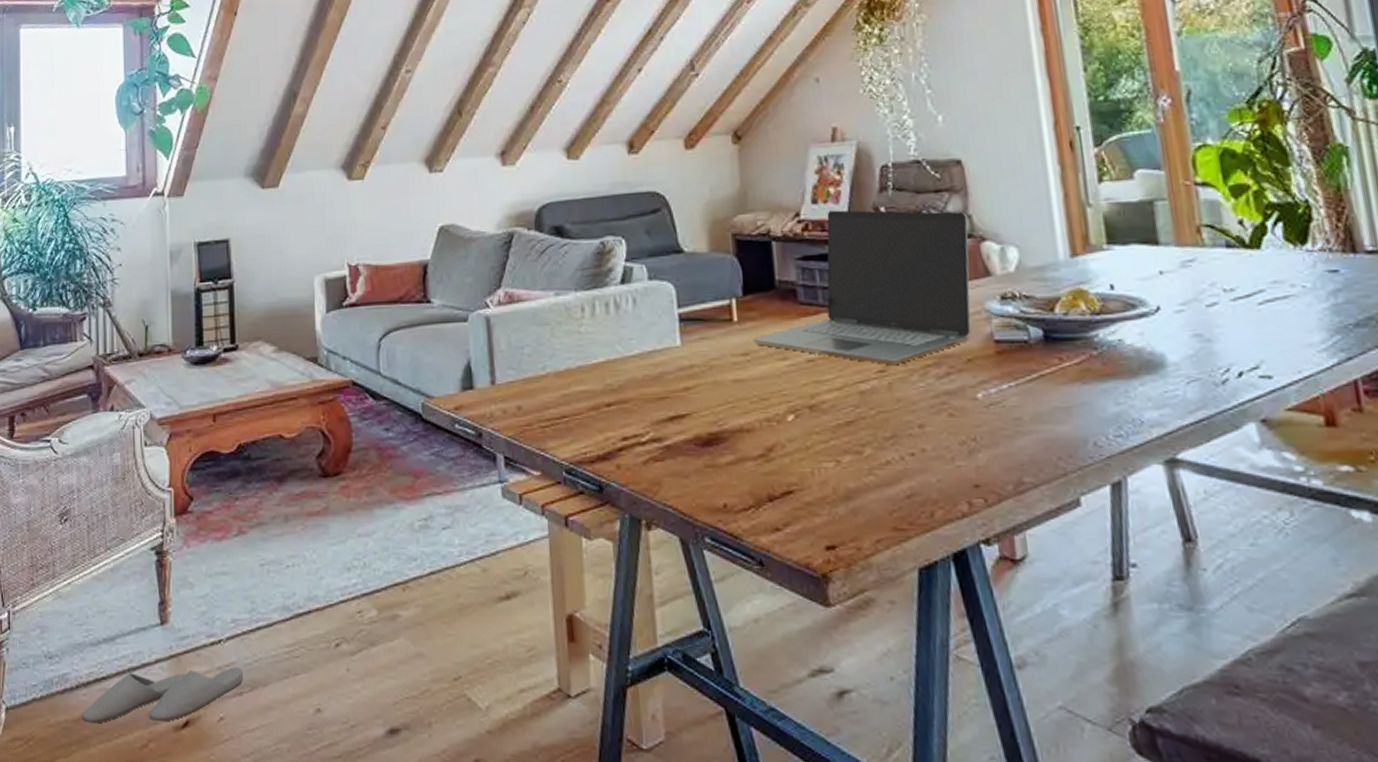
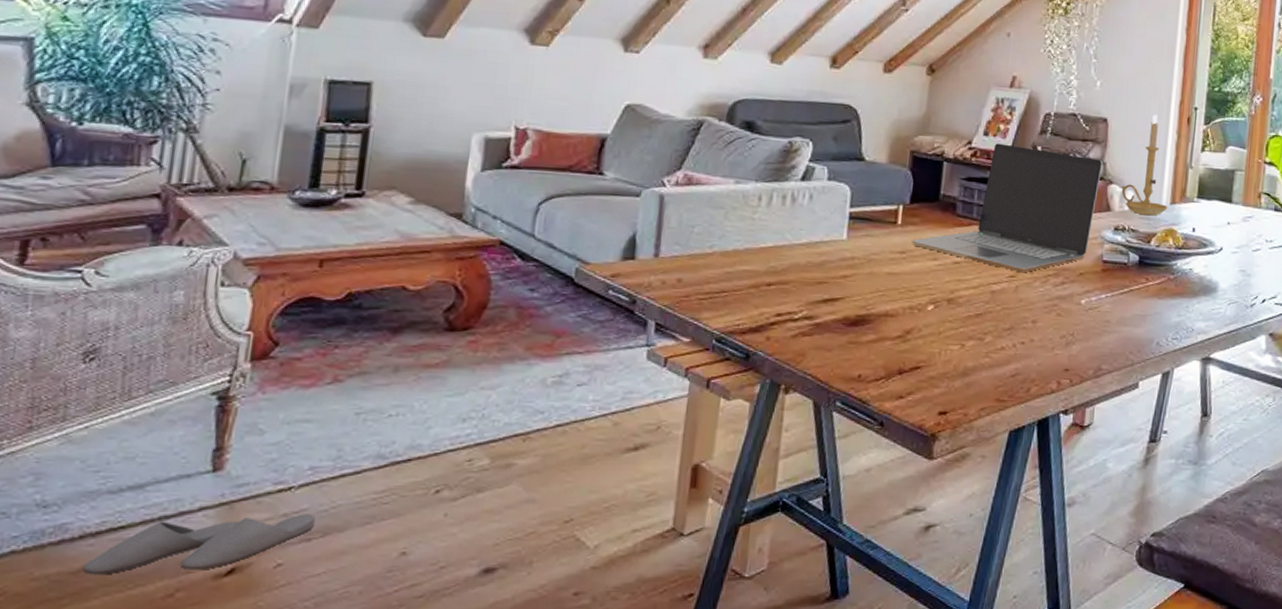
candle holder: none [998,145,1068,276] -> present [1121,114,1168,216]

